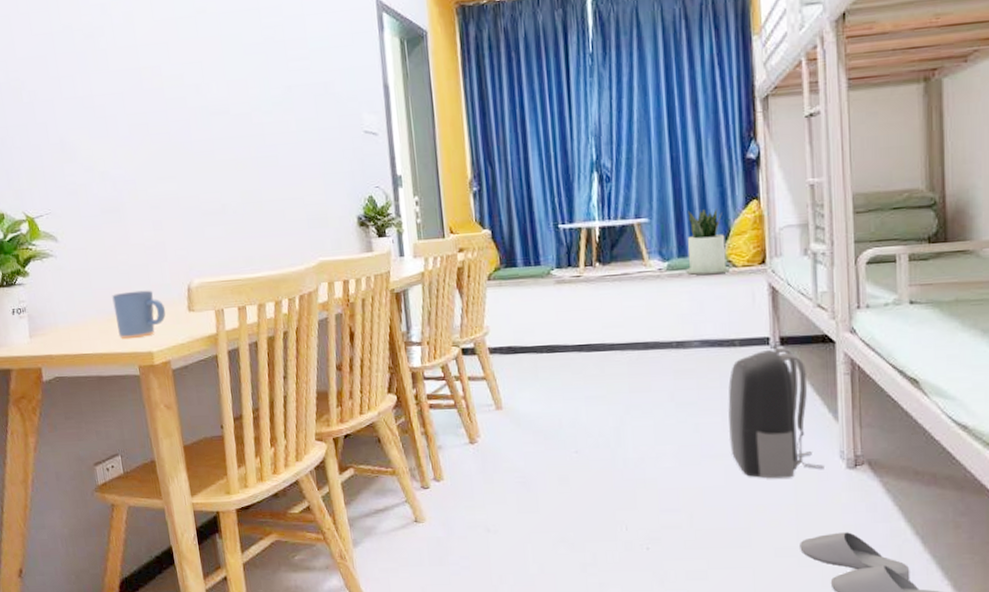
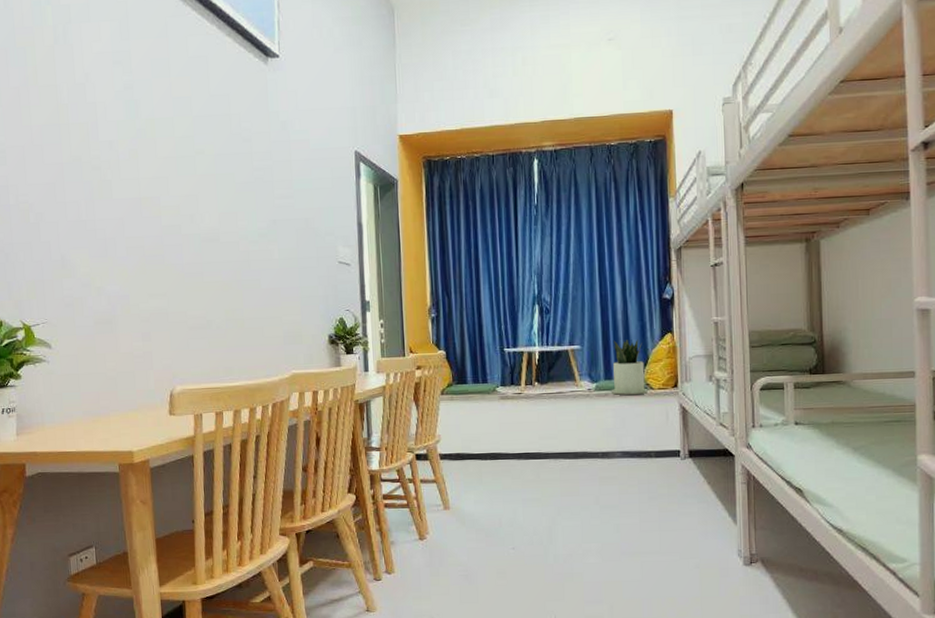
mug: present [112,290,166,338] -> none [98,395,148,438]
backpack: present [728,346,824,478] -> none [644,458,725,573]

